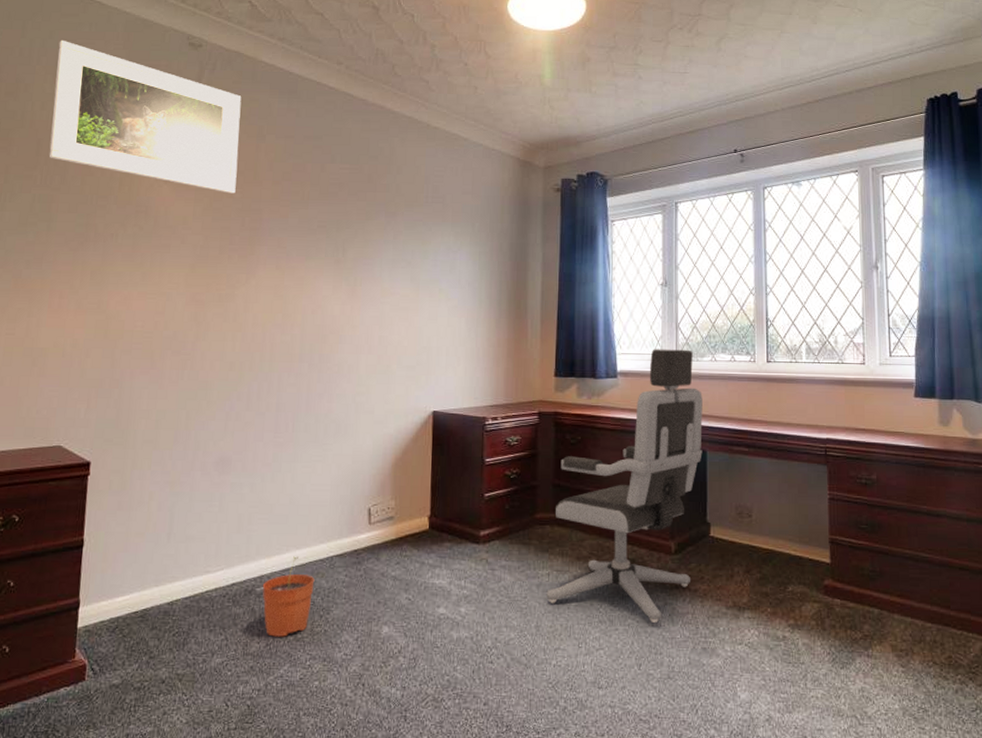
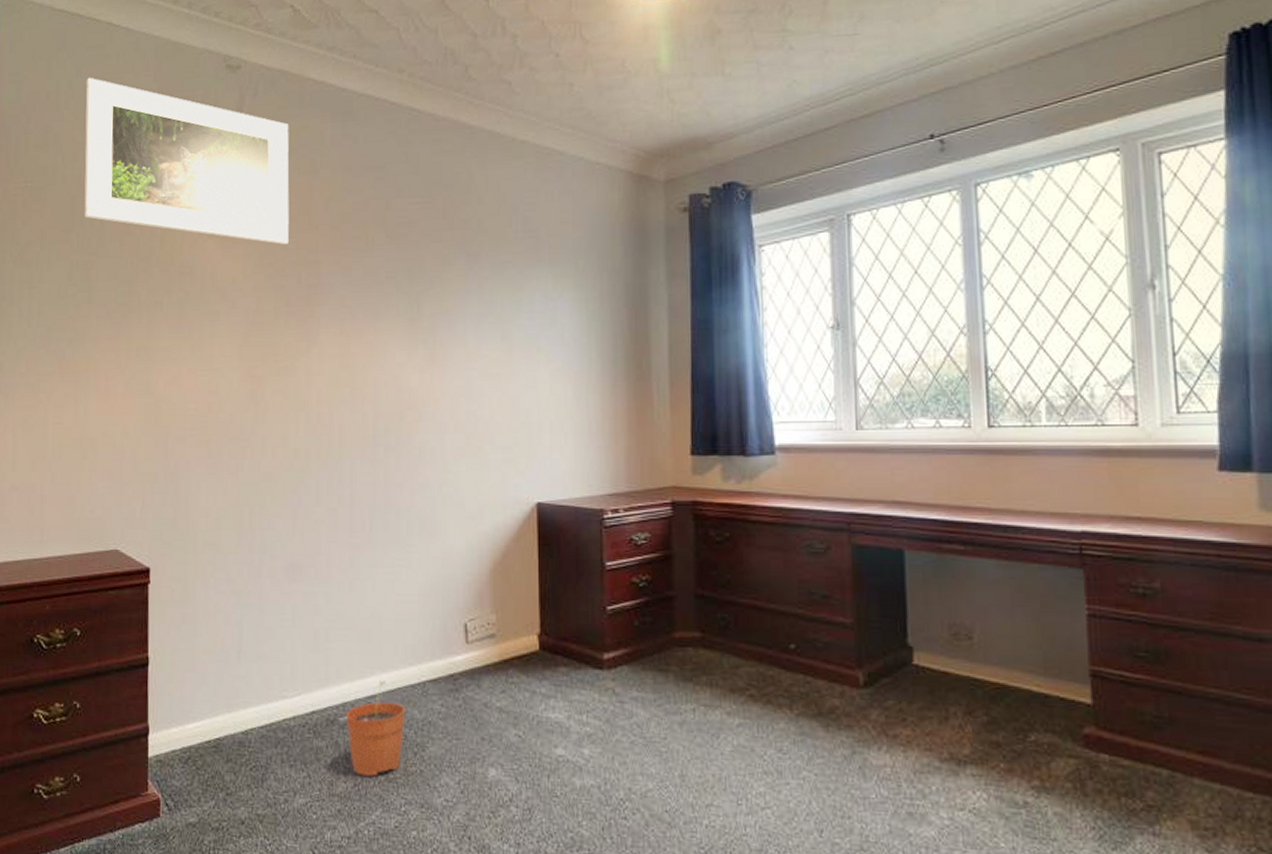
office chair: present [546,349,703,622] -> none [692,414,899,777]

